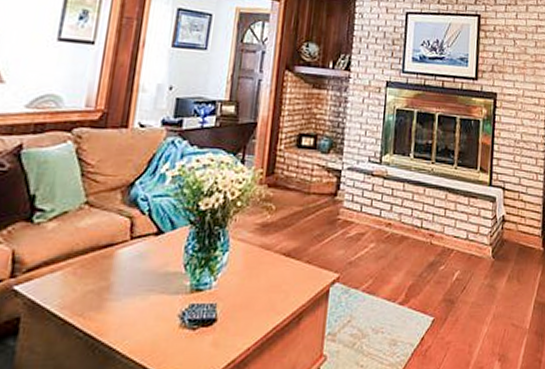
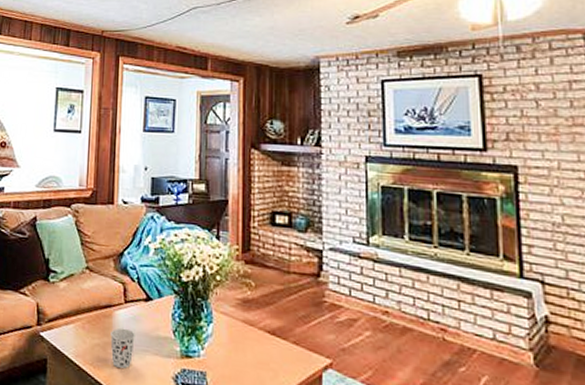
cup: none [107,268,140,315] -> present [110,328,135,369]

